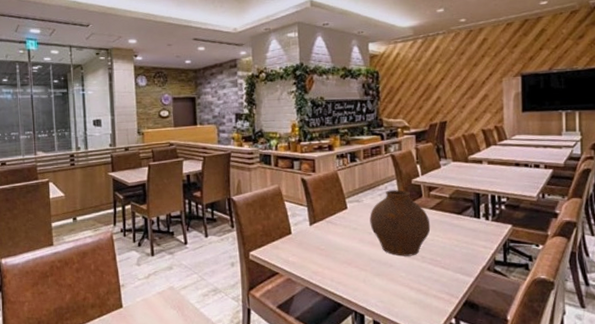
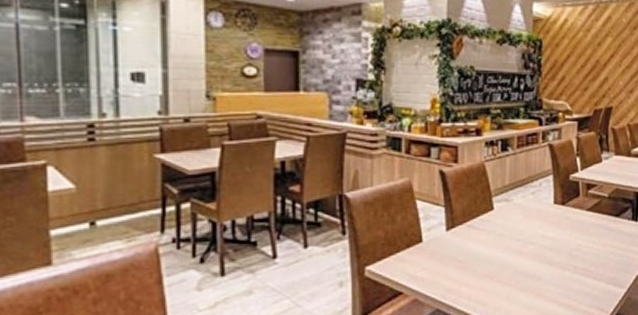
vase: present [370,190,431,256] -> none [519,187,586,267]

